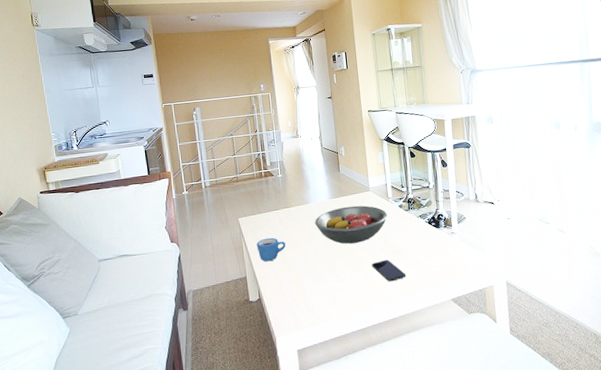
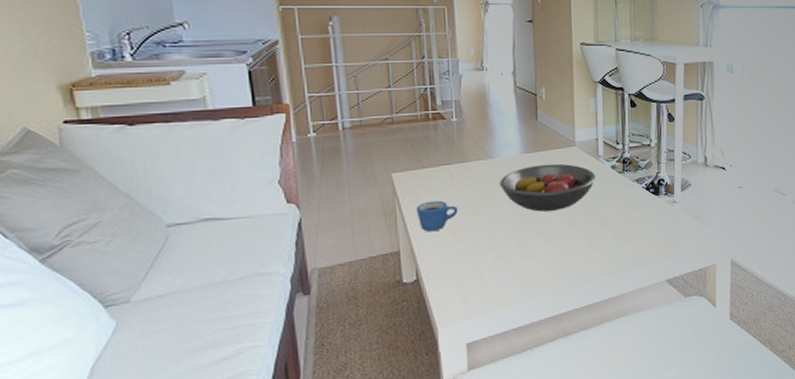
smartphone: present [371,259,406,282] -> none [571,231,614,259]

